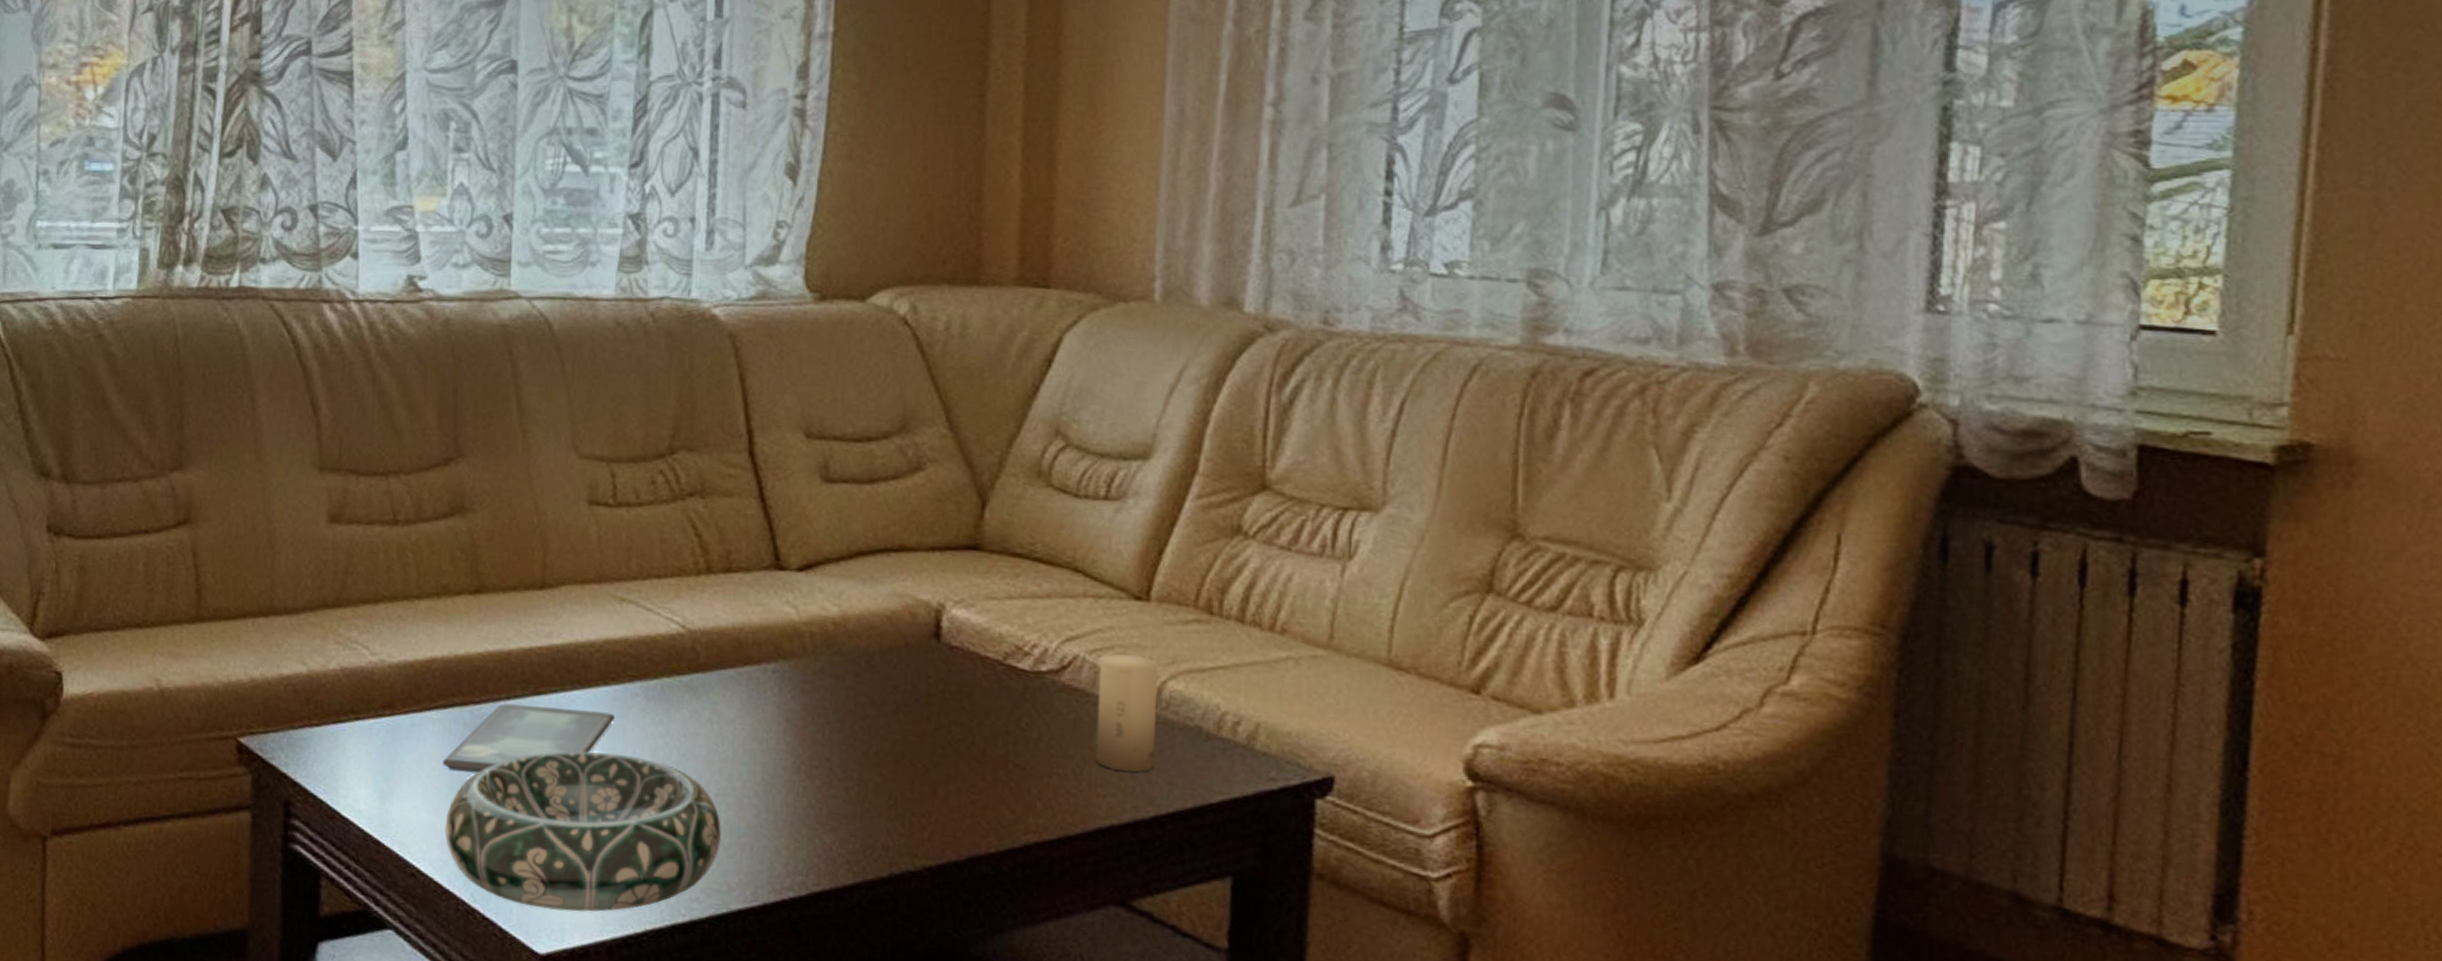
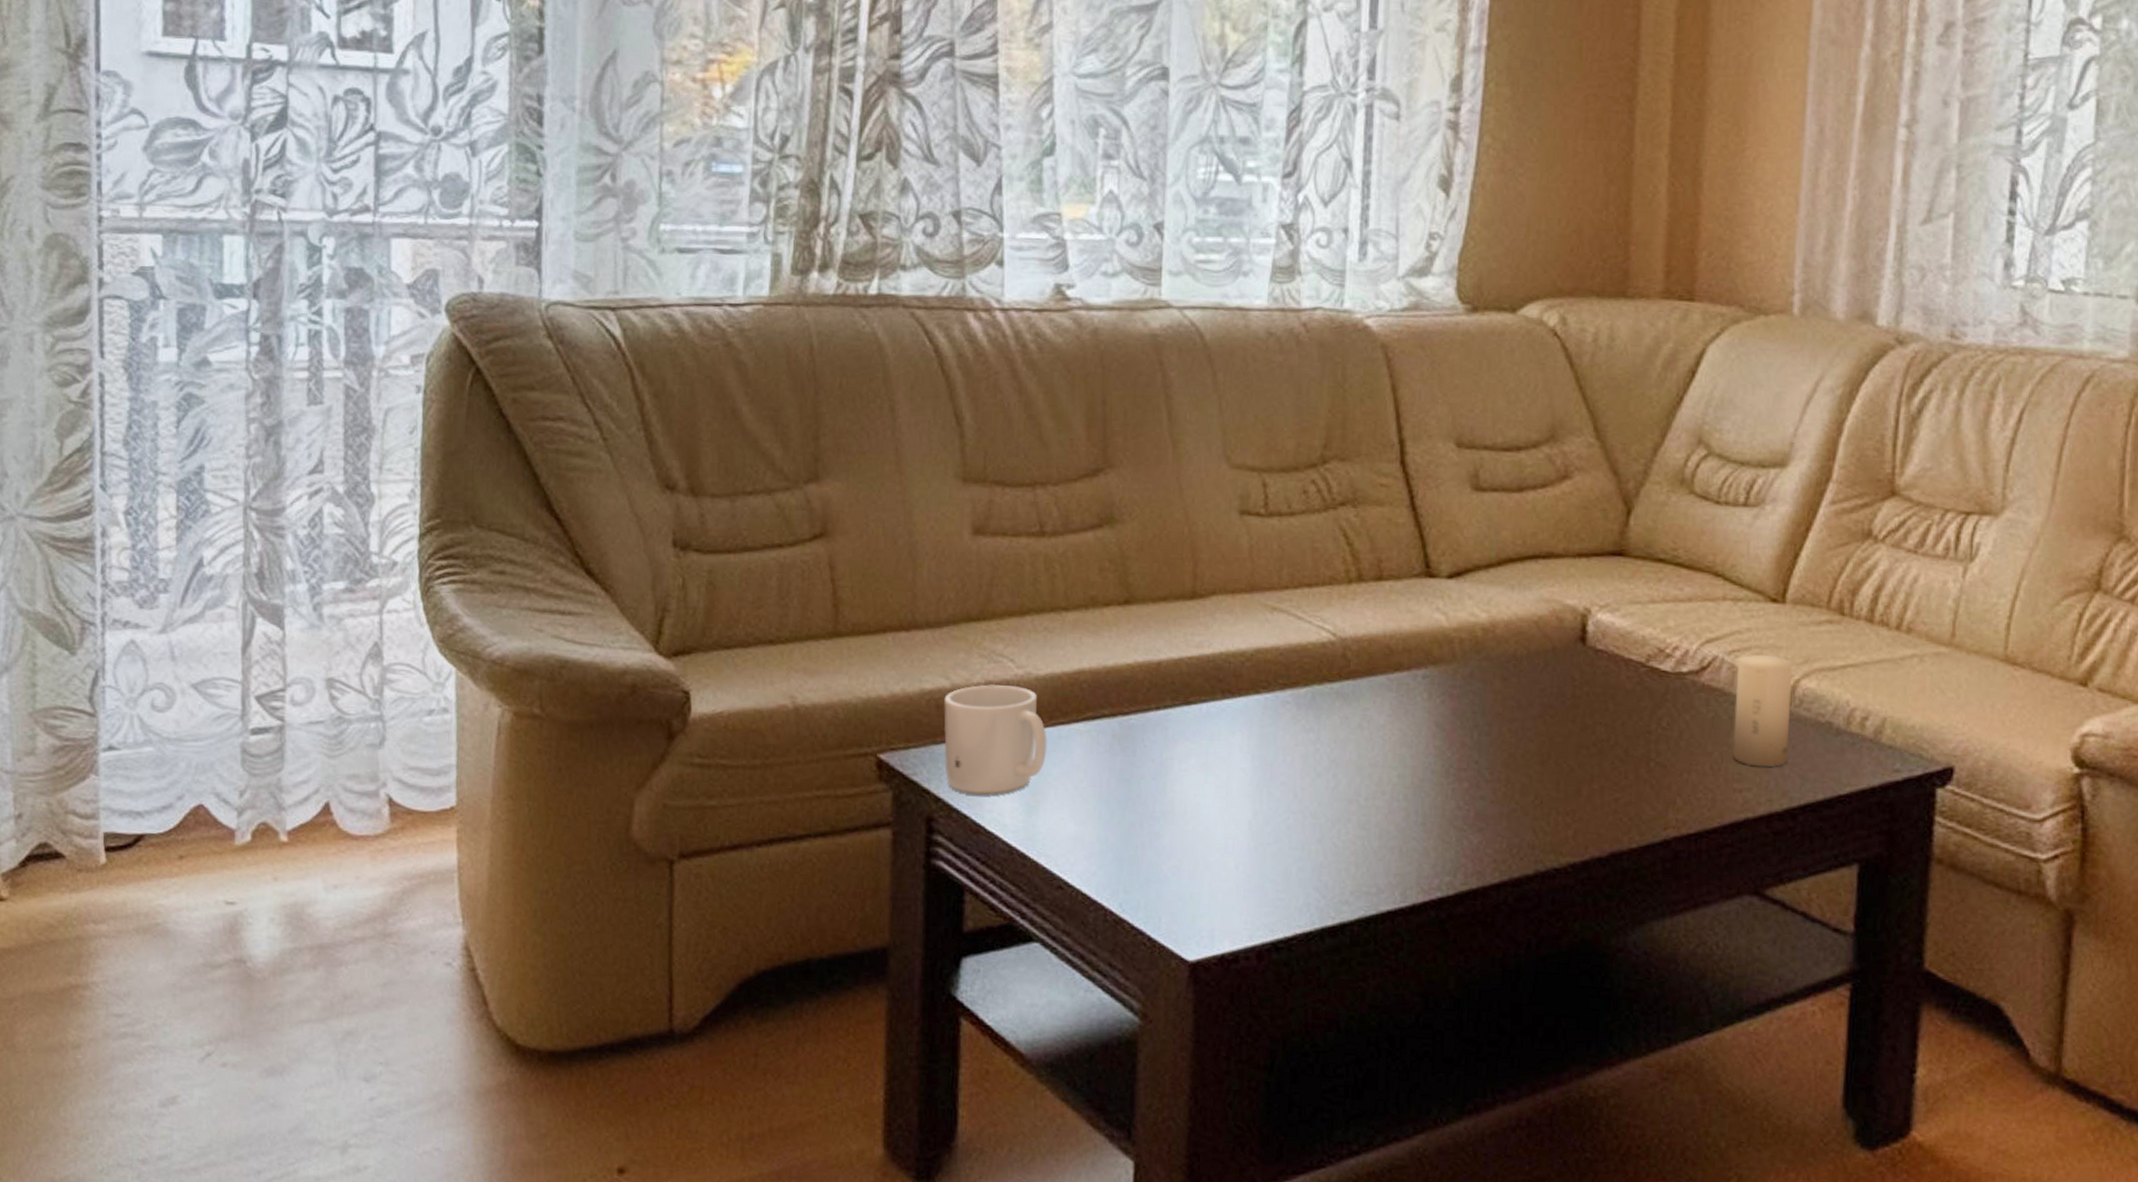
mug: none [300,670,400,782] -> present [943,684,1047,796]
tablet: present [443,703,614,772] -> none [1091,714,1265,783]
decorative bowl: present [444,751,722,912] -> none [1092,759,1372,918]

